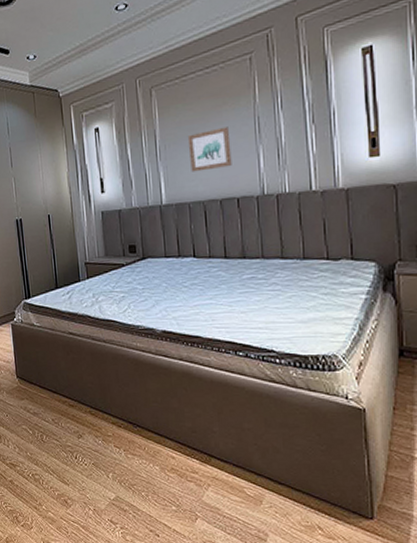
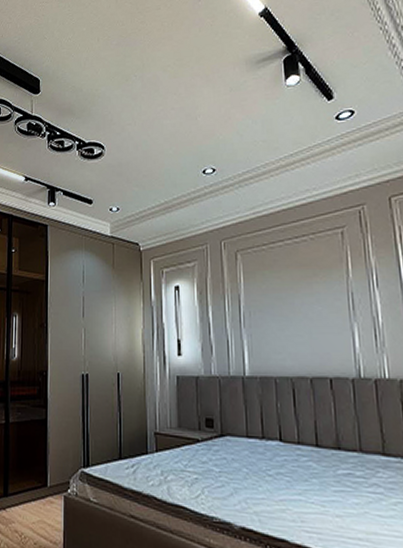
wall art: present [187,126,232,172] -> none [274,299,324,344]

